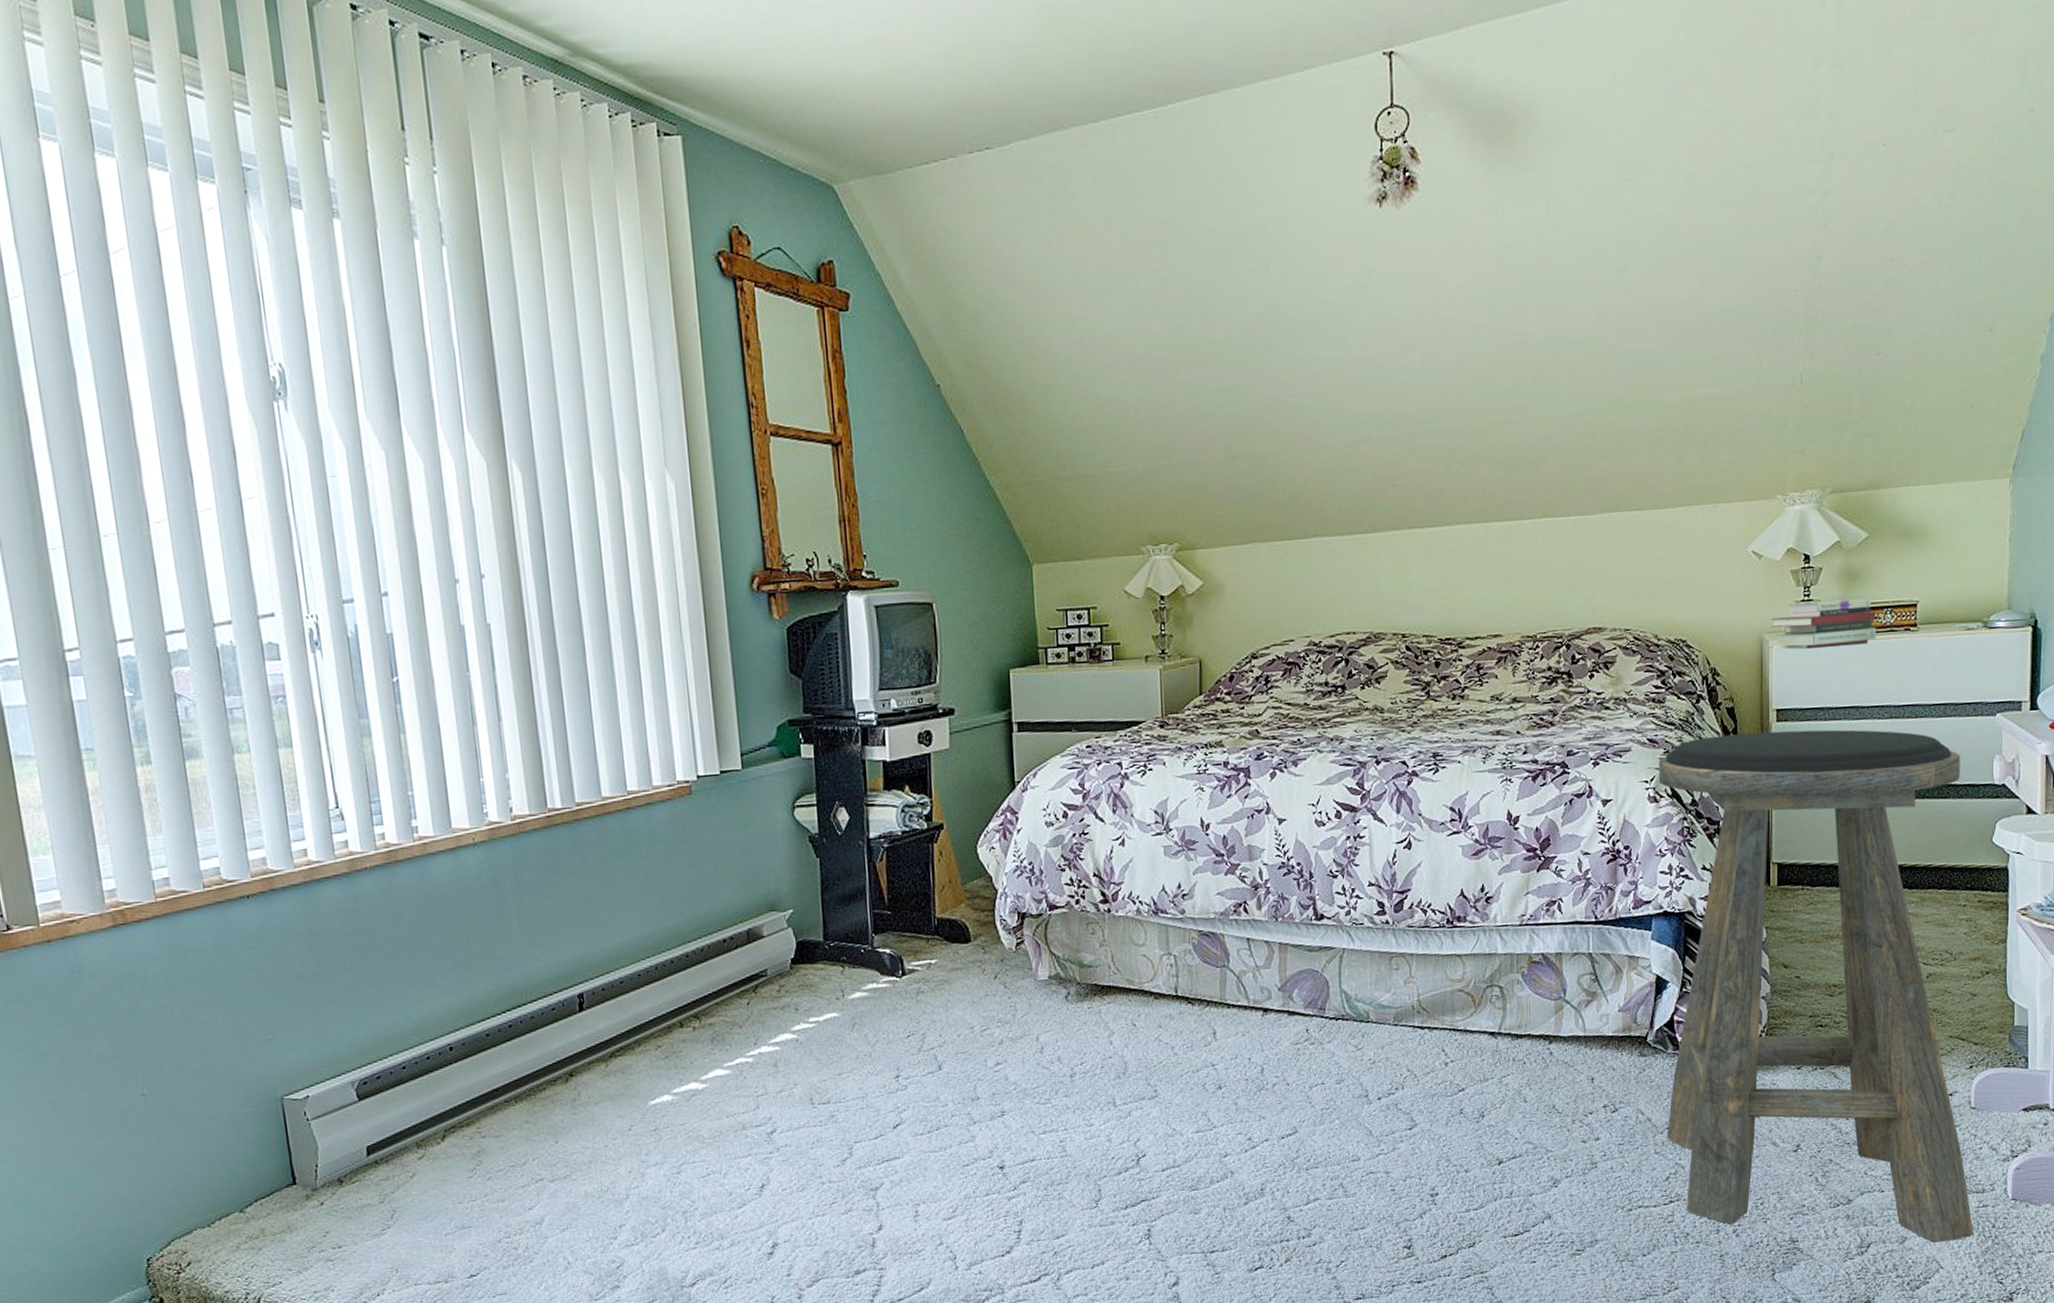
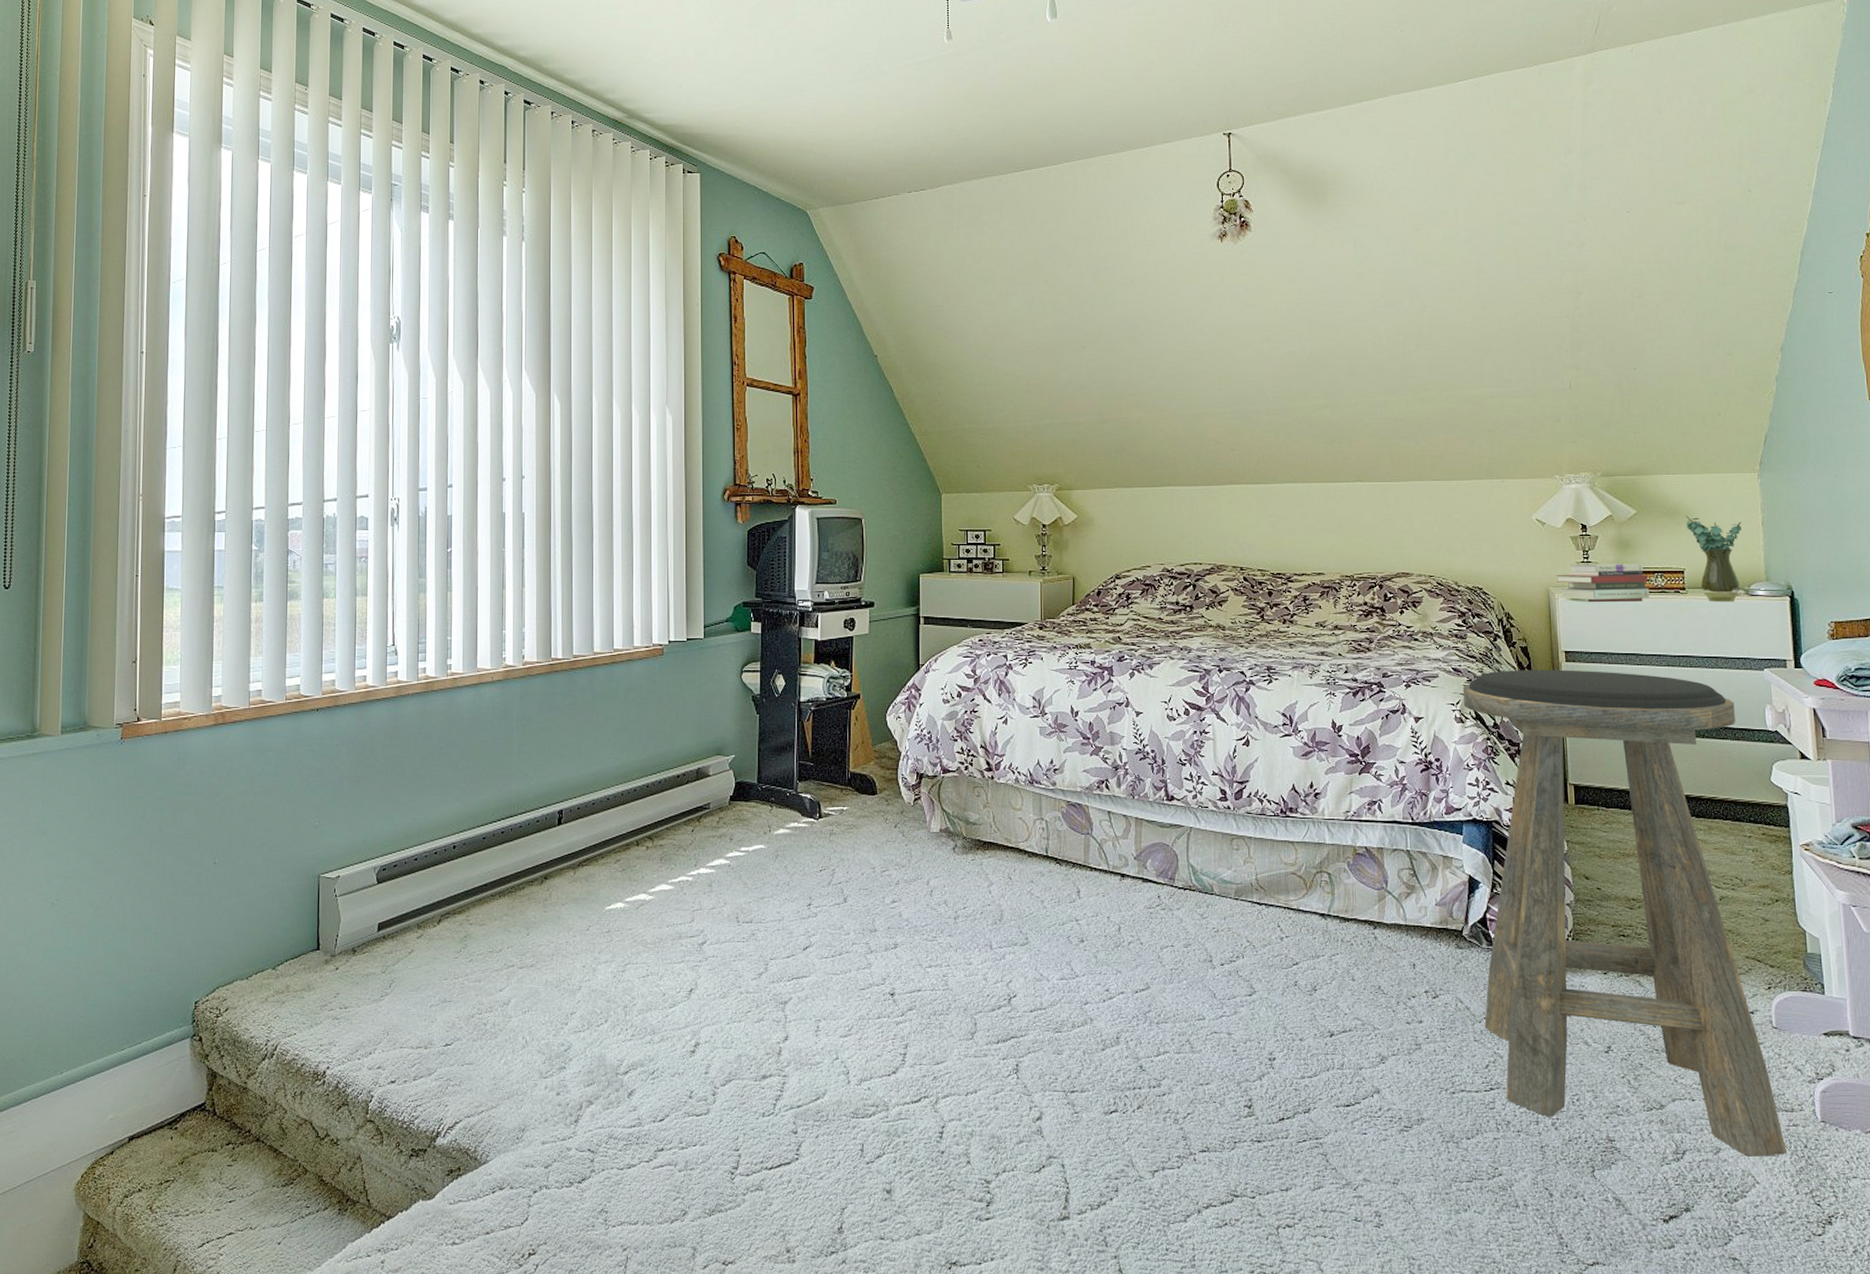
vase: none [1924,536,1987,639] -> present [1686,516,1742,602]

